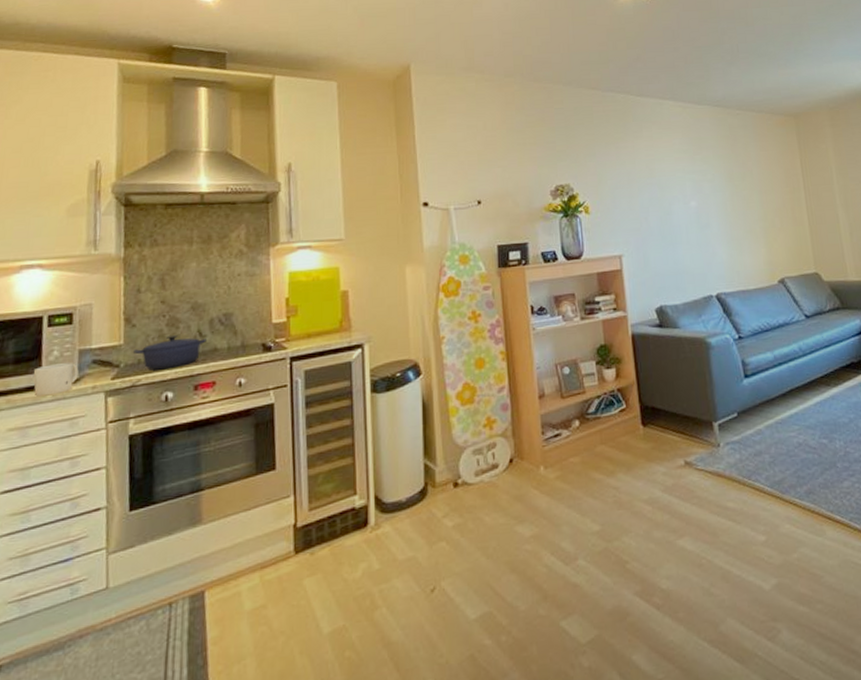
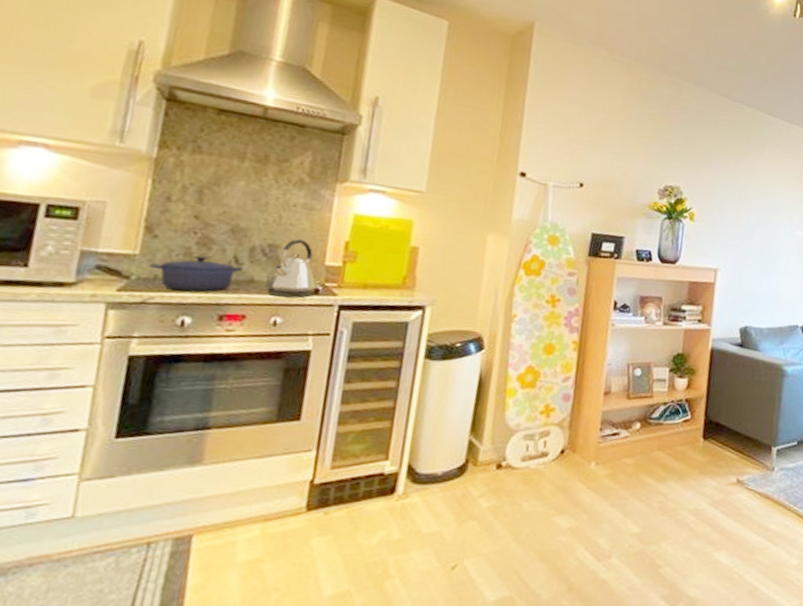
mug: present [33,361,79,398] -> none [14,260,77,296]
kettle: none [228,304,269,361] -> present [266,239,318,299]

